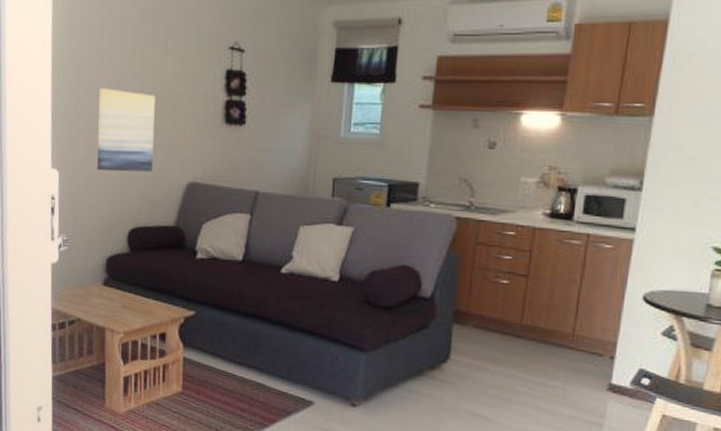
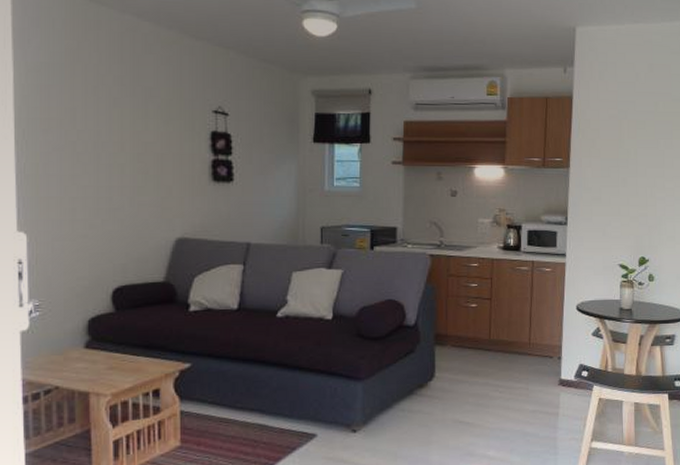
wall art: present [97,88,155,172] -> none [72,149,137,232]

